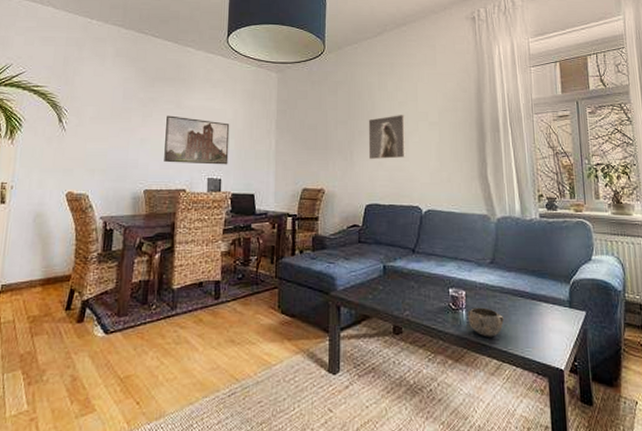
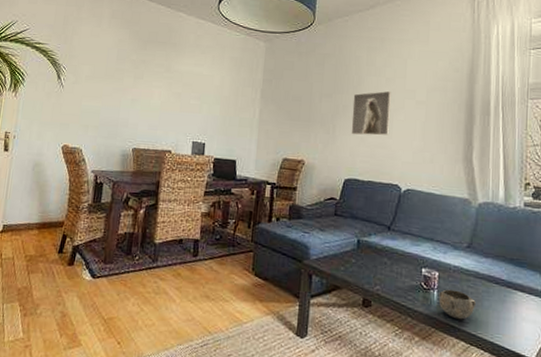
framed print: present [164,115,230,165] -> none [152,78,217,130]

